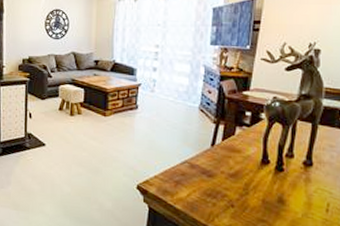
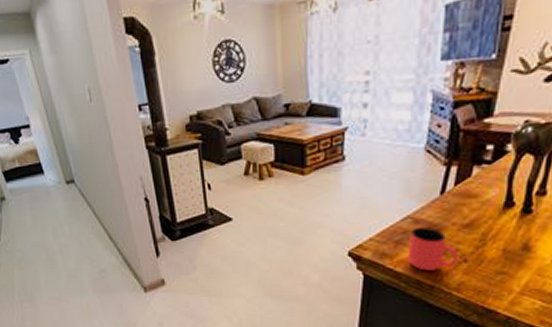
cup: none [185,171,227,211] -> present [408,226,459,271]

